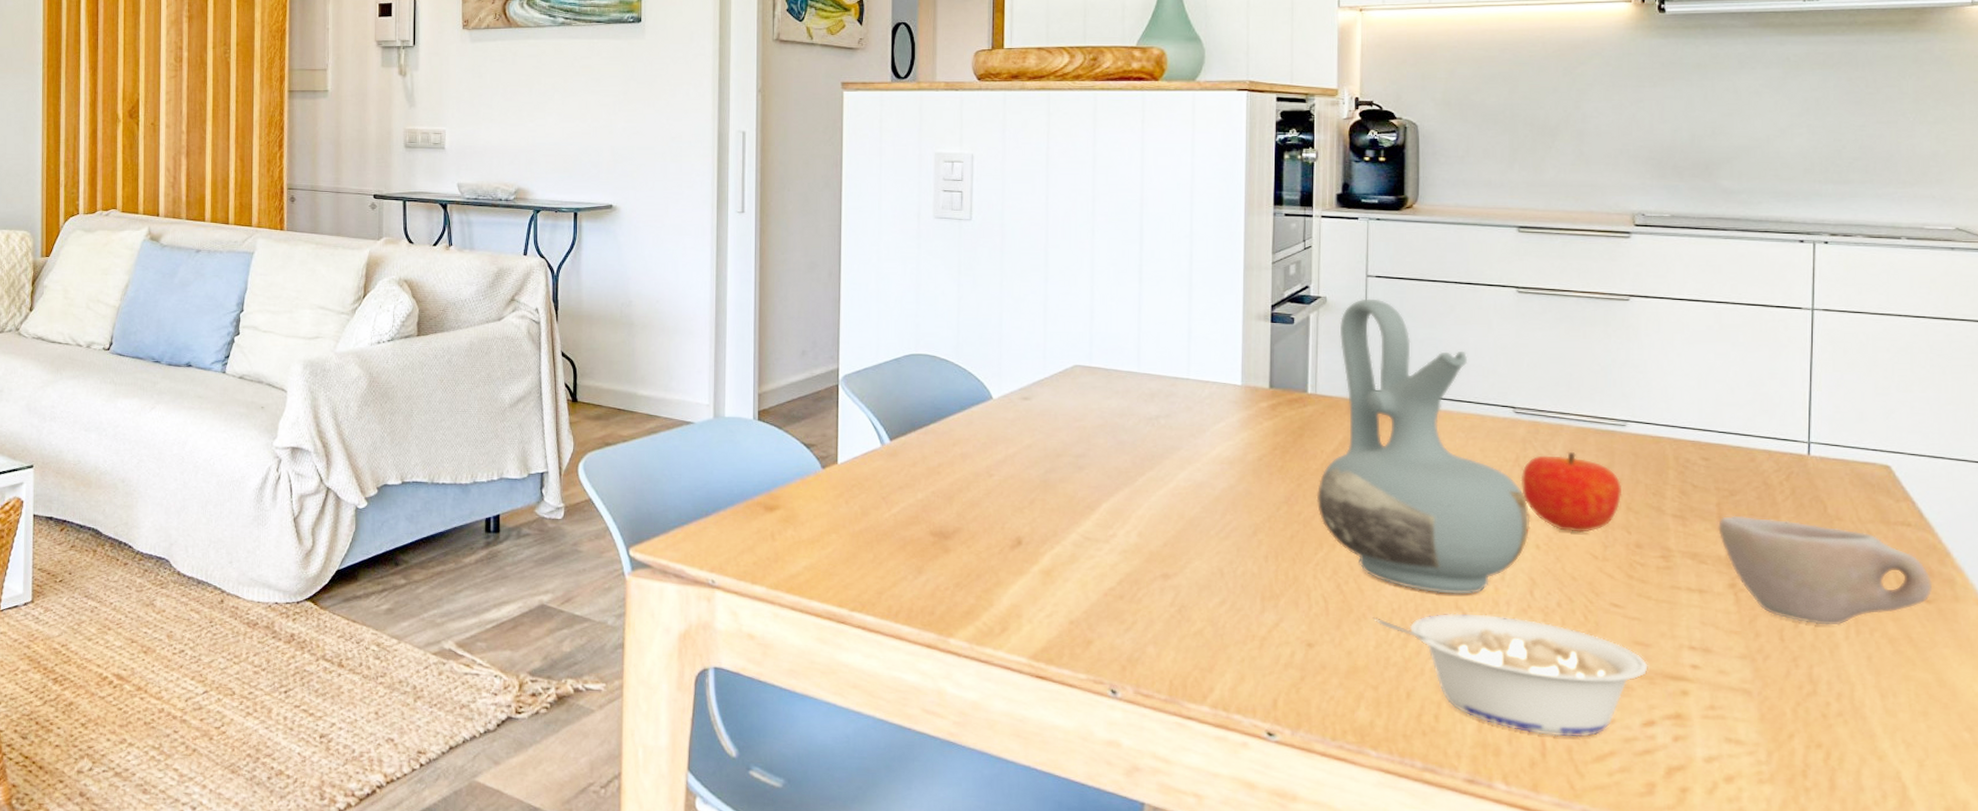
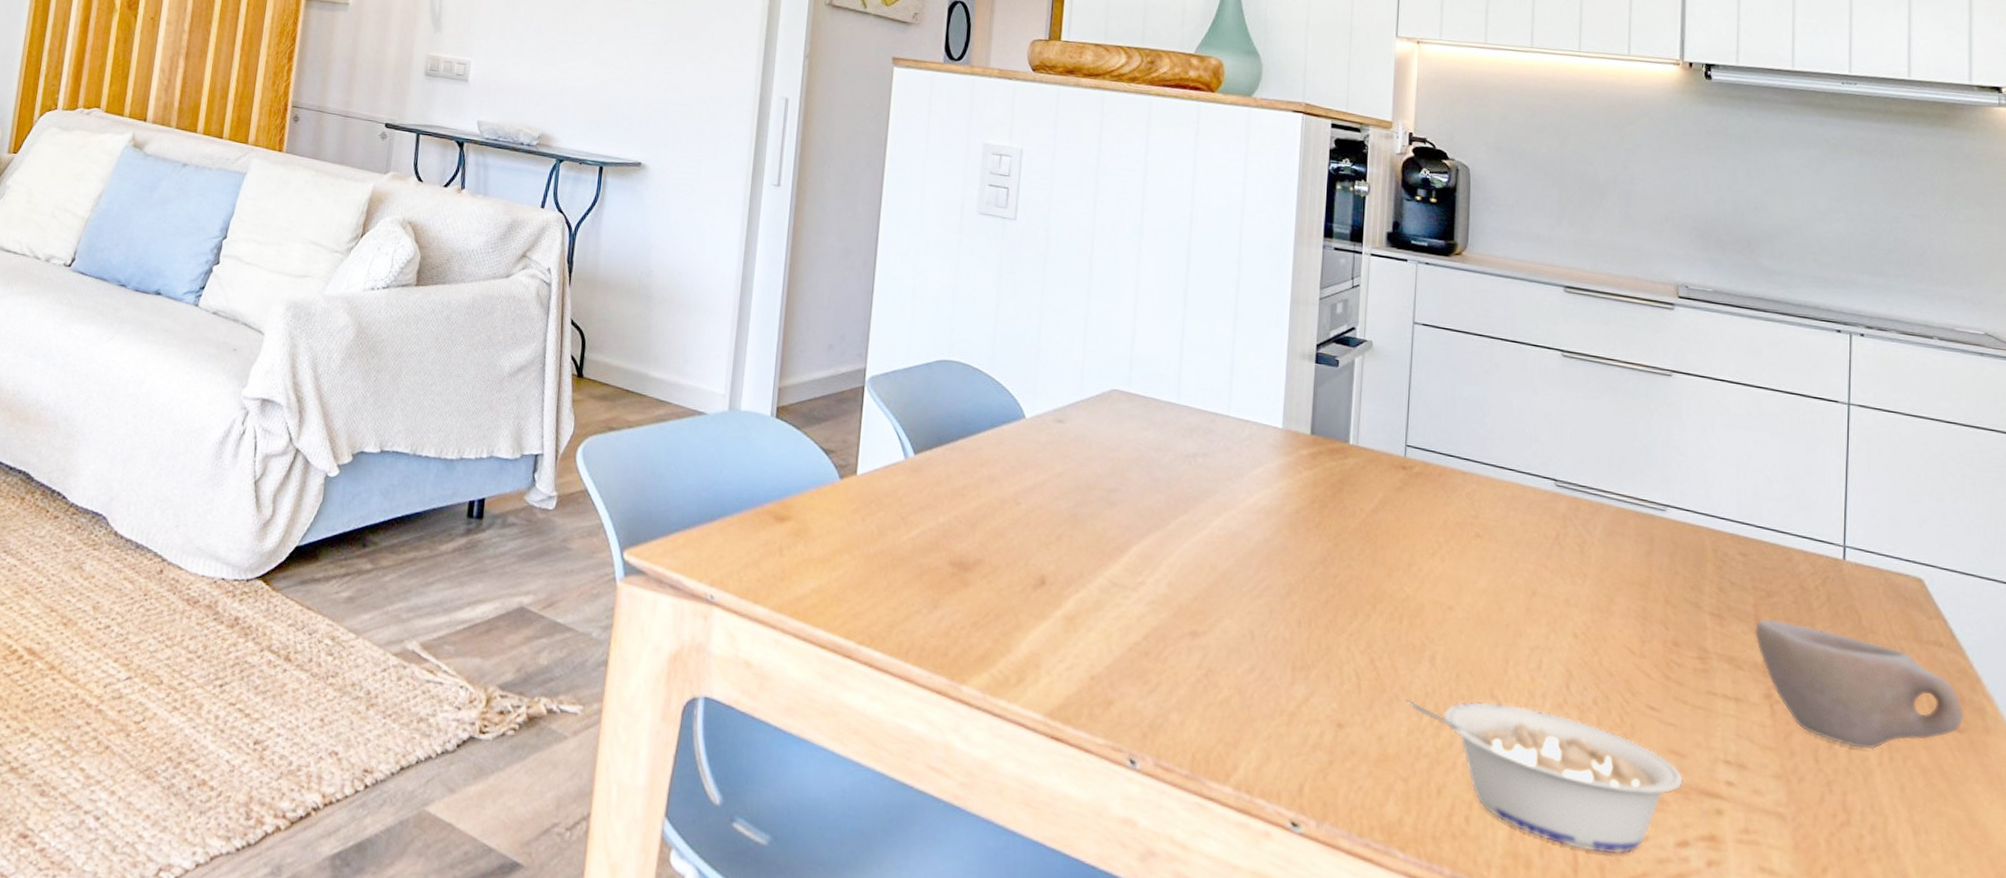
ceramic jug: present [1316,298,1531,595] -> none [1353,346,1569,683]
fruit: present [1520,451,1623,533] -> none [1560,533,1661,624]

